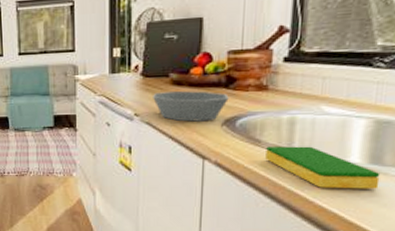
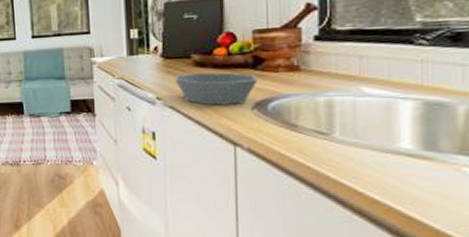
dish sponge: present [265,146,380,189] -> none [304,131,437,179]

